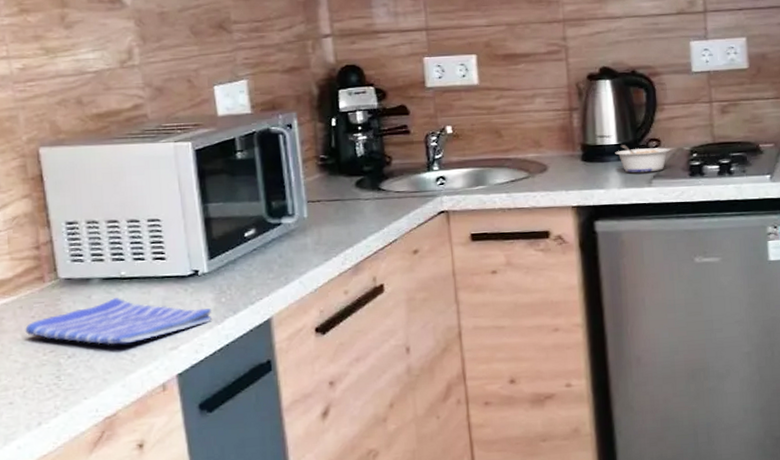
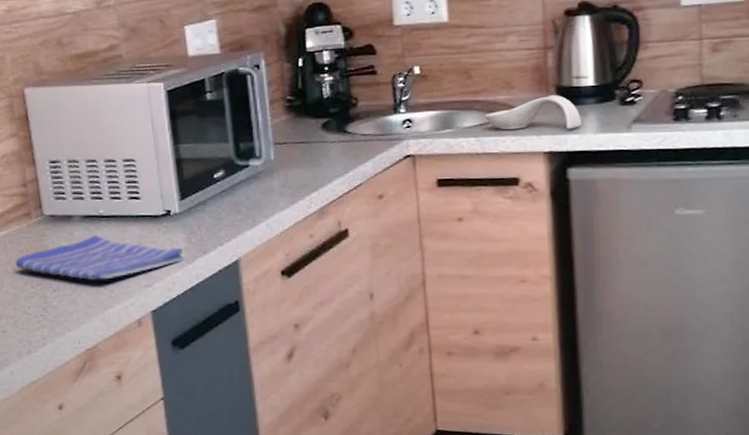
spoon rest: none [515,153,606,186] -> present [484,95,581,130]
legume: present [615,145,671,173] -> none [592,86,654,117]

